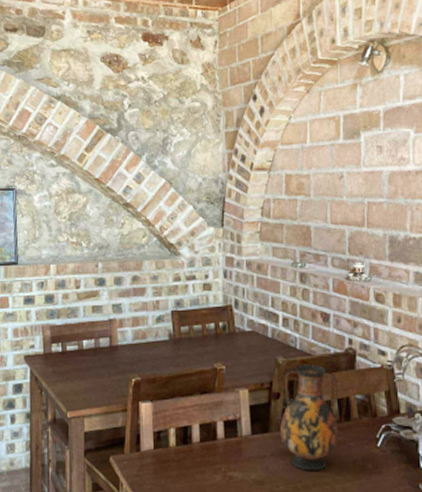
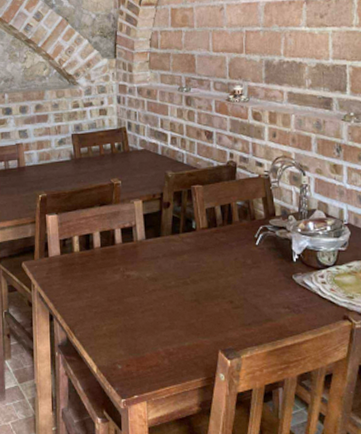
vase: present [280,365,339,472] -> none [170,177,222,268]

